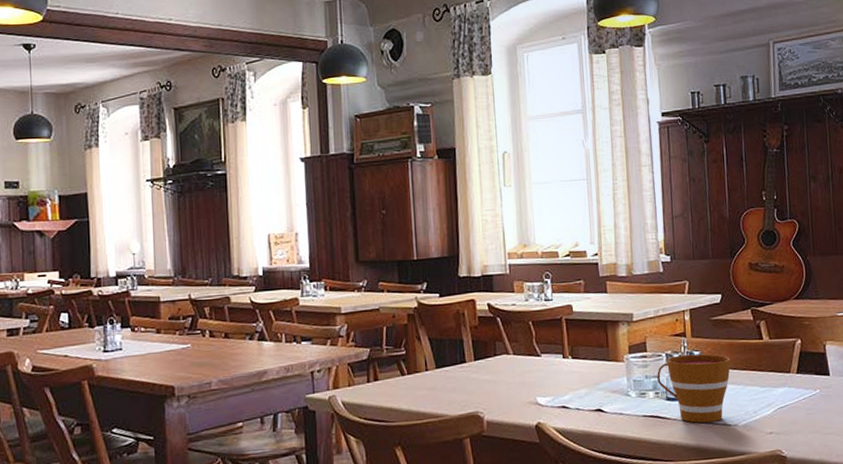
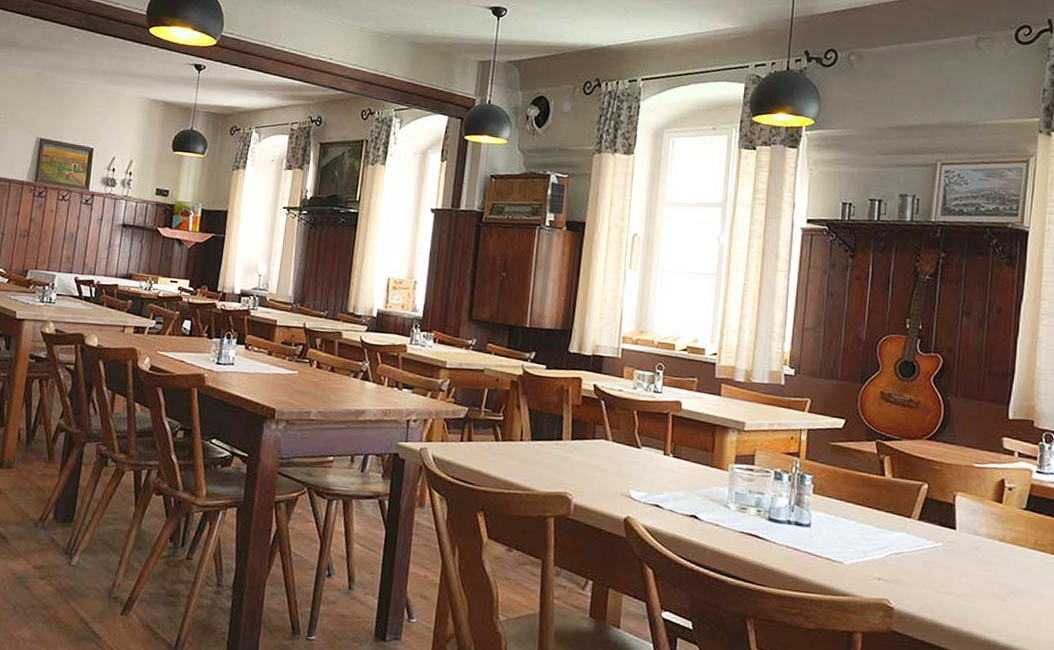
cup: present [657,354,731,423] -> none [761,475,846,554]

